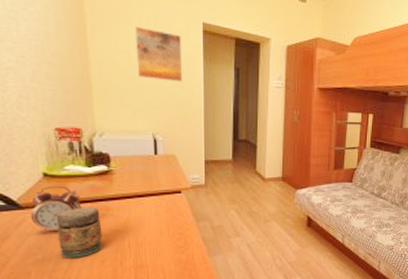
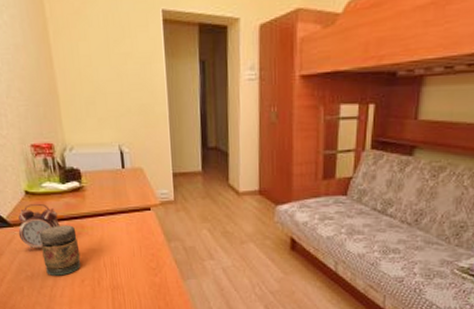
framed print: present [136,27,183,82] -> none [94,25,145,85]

